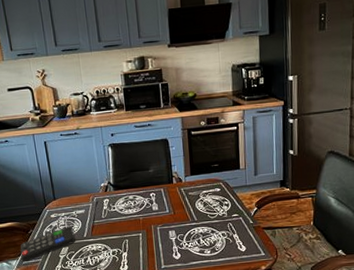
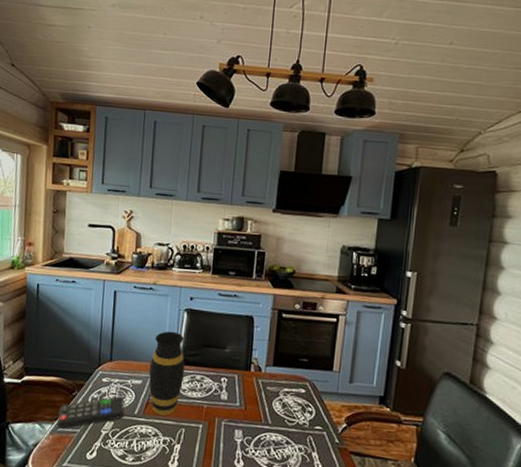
vase: none [88,164,119,233] -> present [148,331,185,415]

